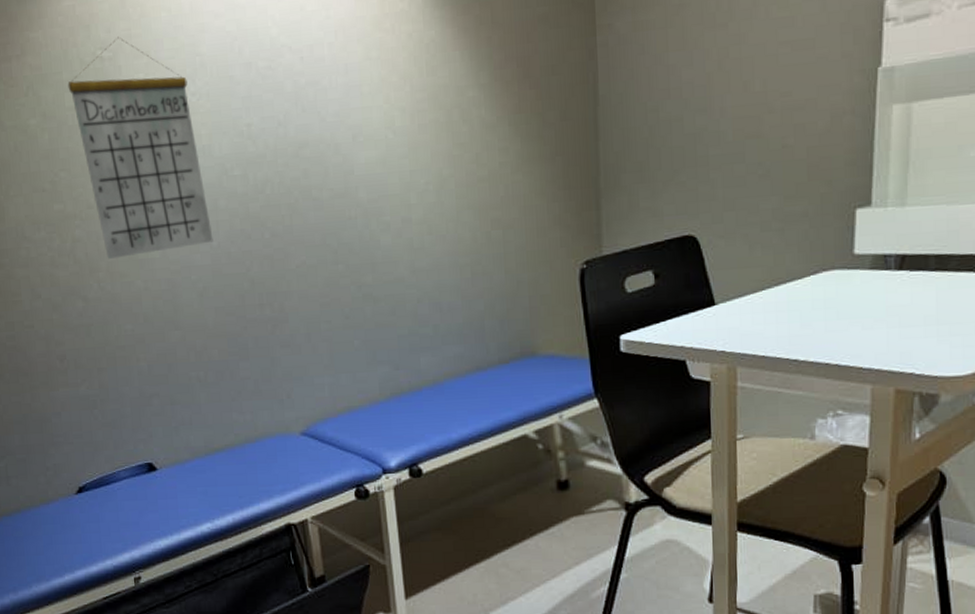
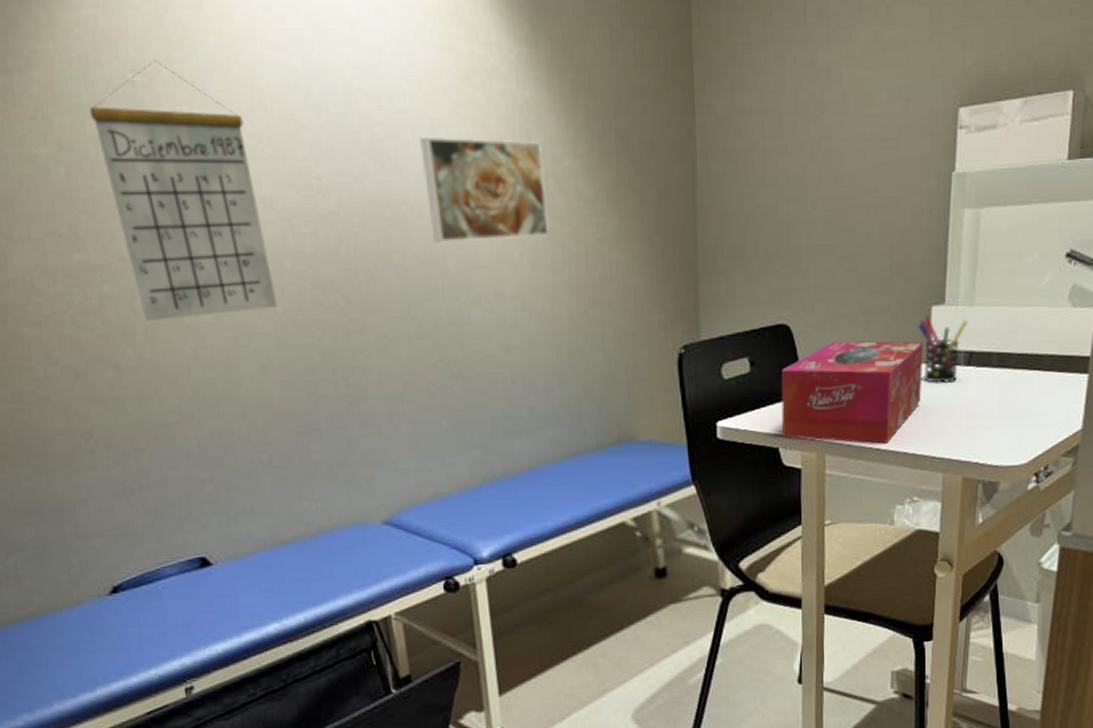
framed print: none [335,76,453,177] -> present [419,136,549,243]
tissue box: none [688,246,847,355] -> present [781,340,923,444]
pen holder: none [840,218,899,289] -> present [918,315,968,383]

